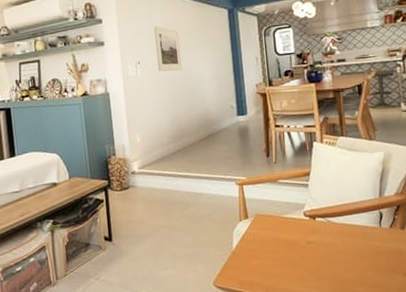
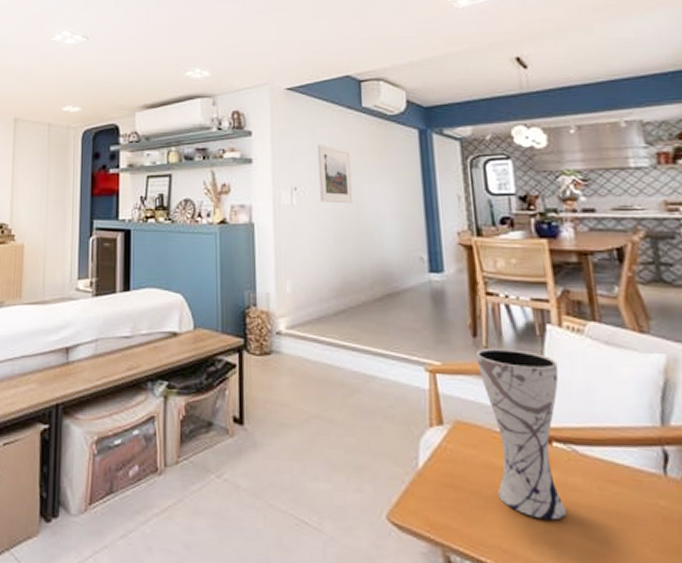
vase: none [268,161,323,267] -> present [475,347,566,520]

